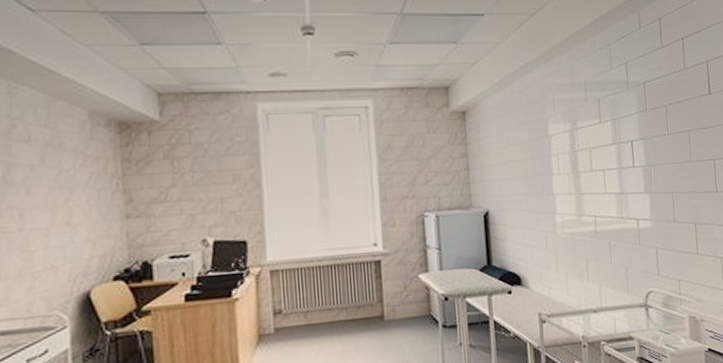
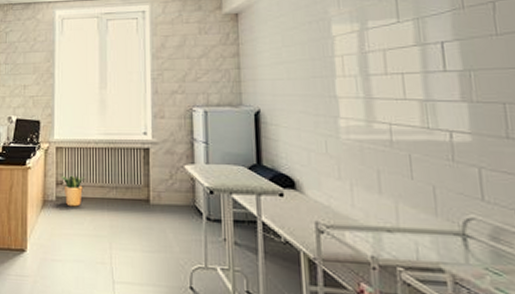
potted plant: none [279,300,310,337] -> present [61,175,86,207]

